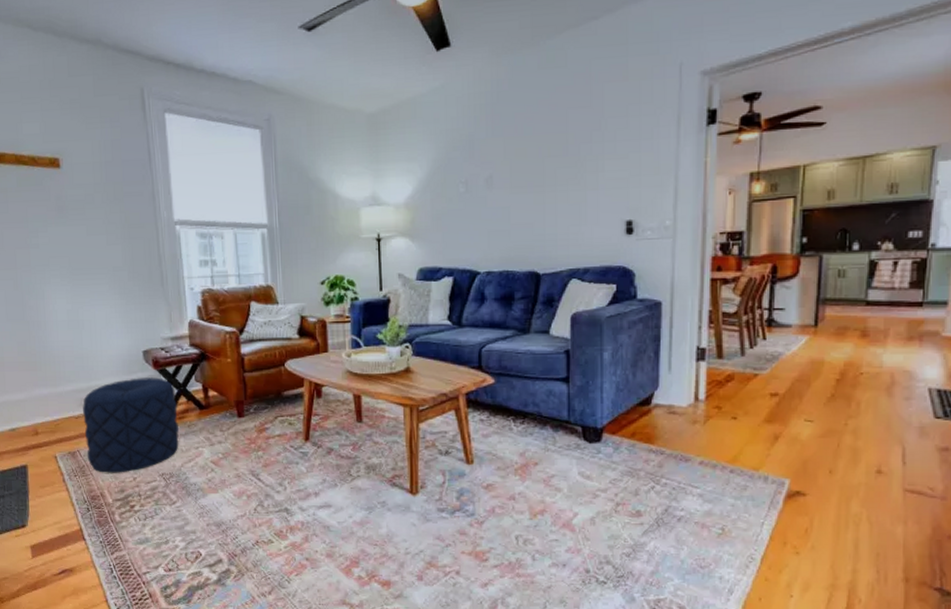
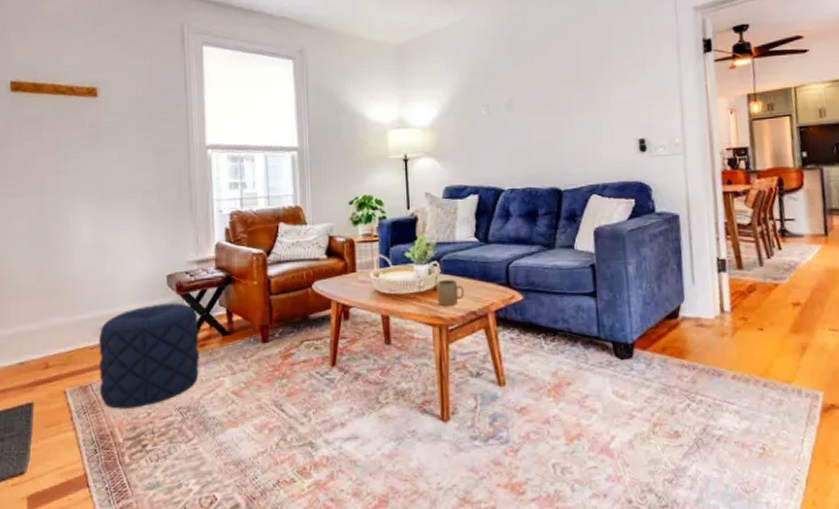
mug: none [408,362,436,387] -> present [436,280,464,306]

